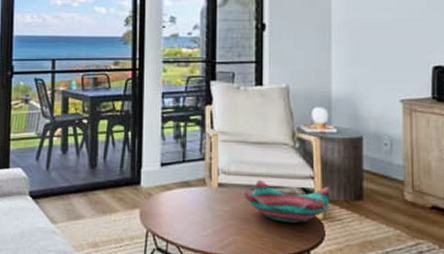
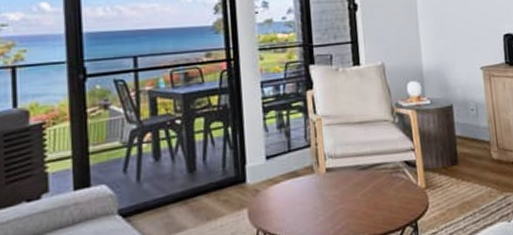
decorative bowl: present [242,179,331,224] -> none [350,157,430,198]

